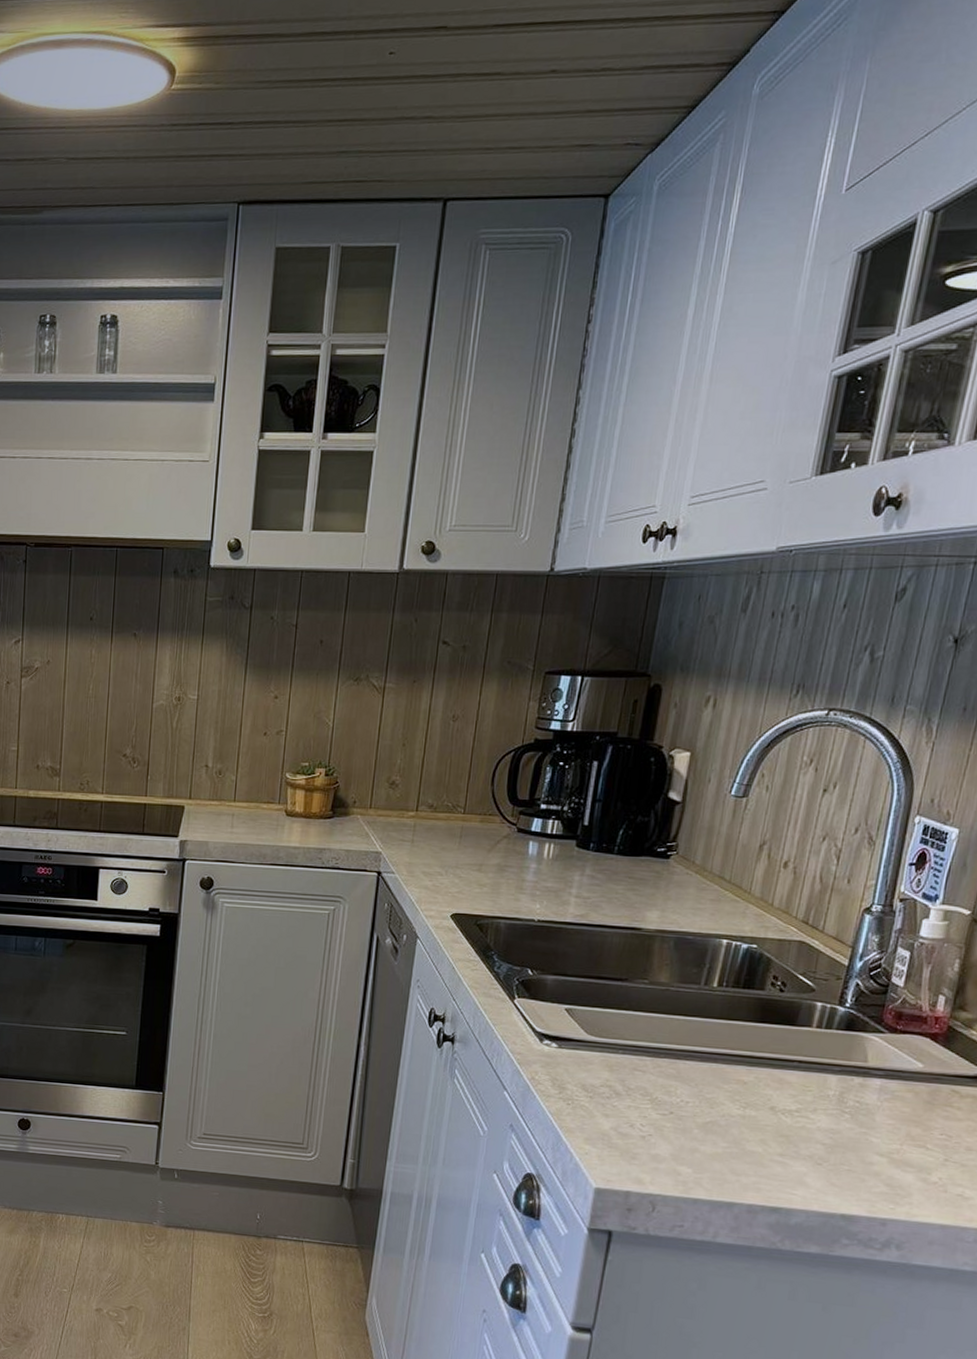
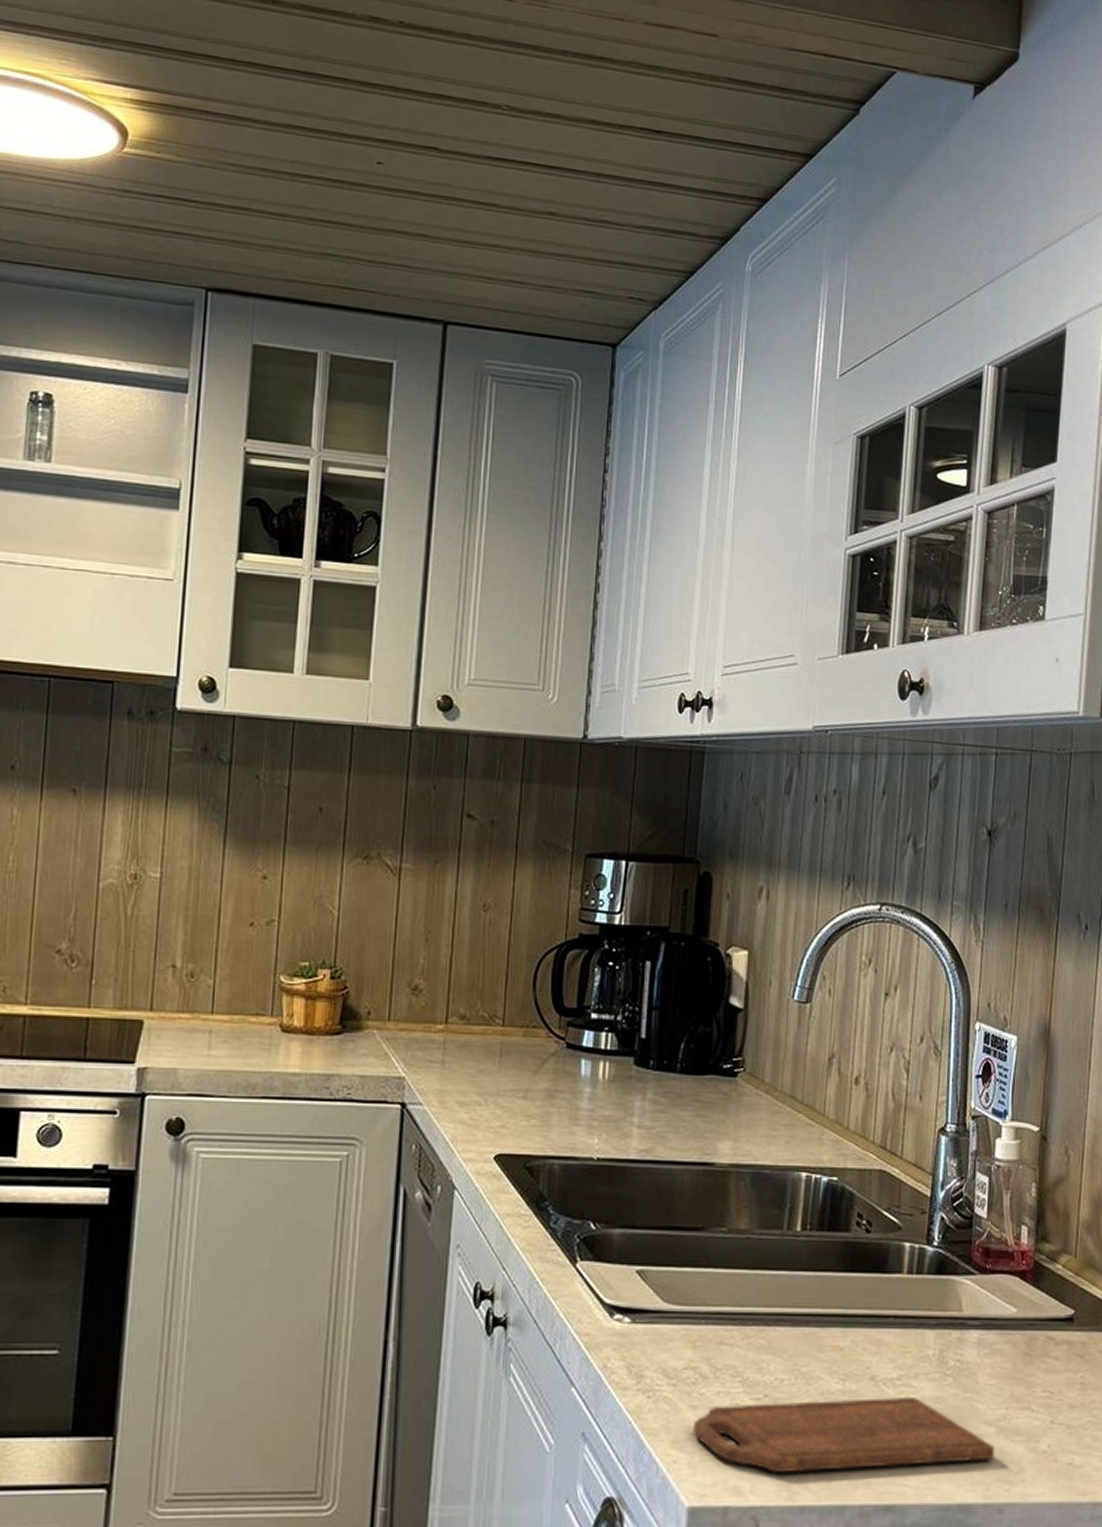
cutting board: none [604,1116,885,1184] -> present [692,1397,995,1473]

